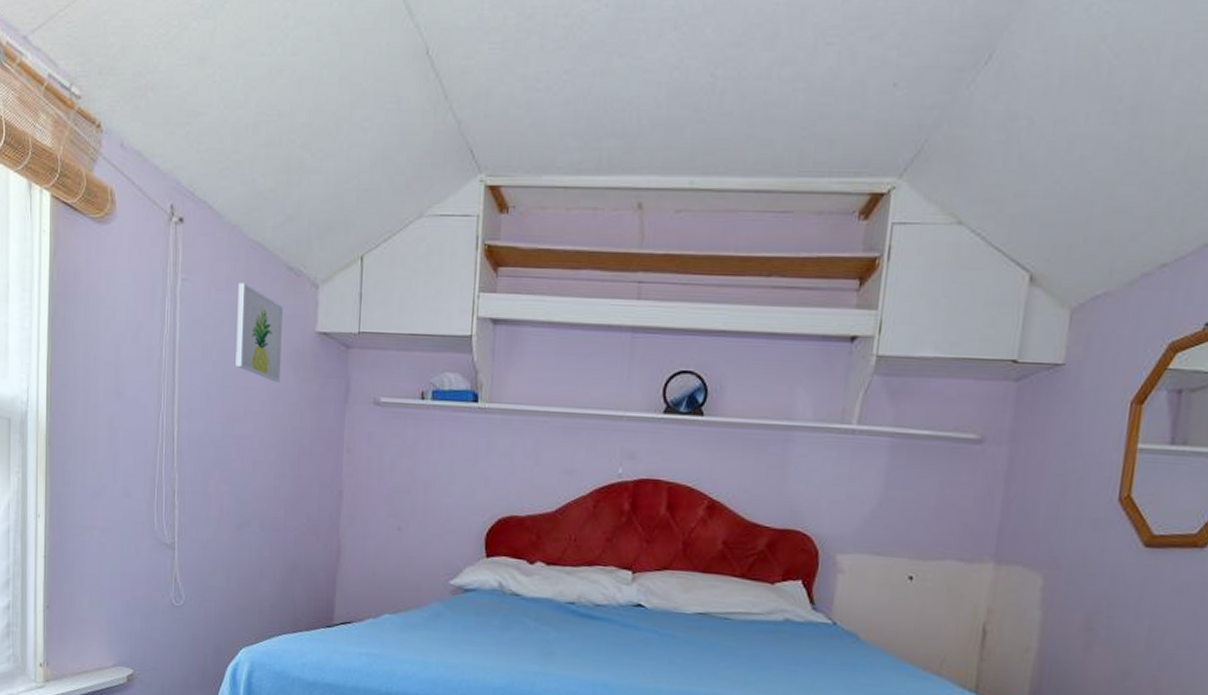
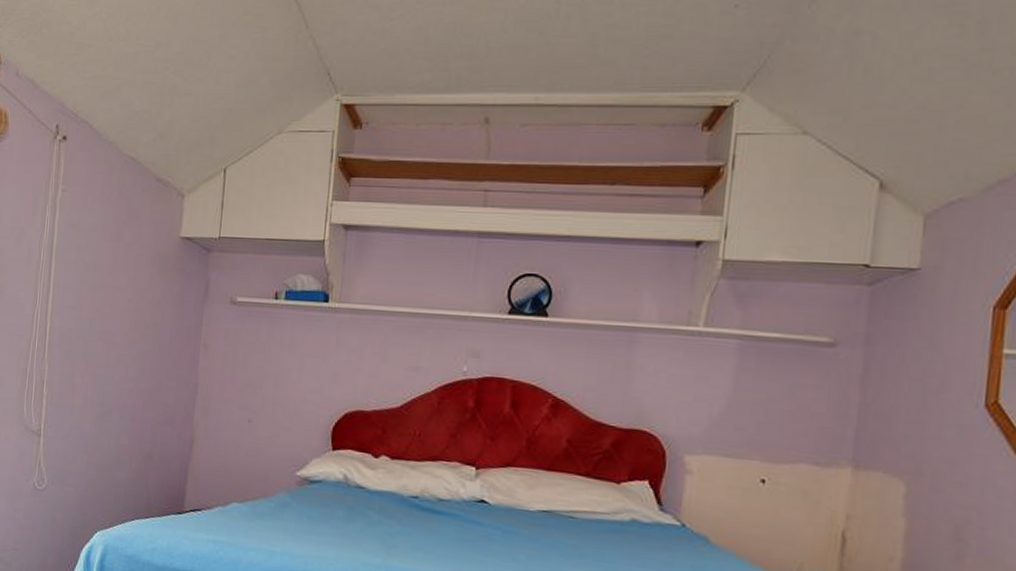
wall art: present [236,283,283,382] -> none [105,193,151,283]

